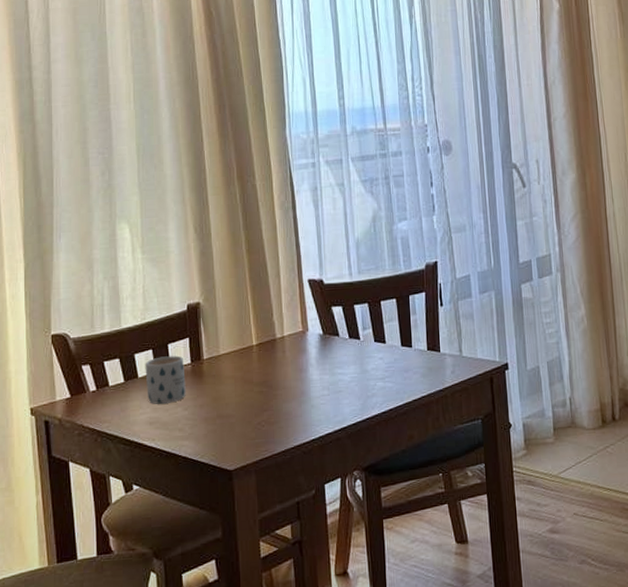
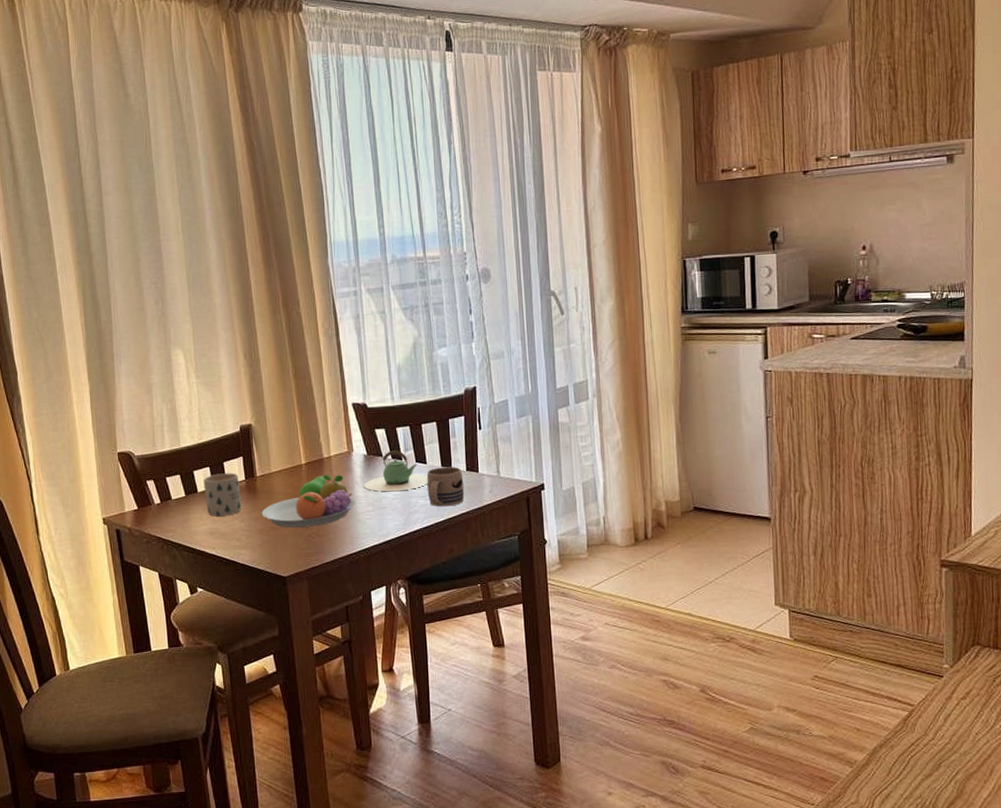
fruit bowl: none [208,356,309,416] -> present [262,474,355,528]
teapot: none [319,329,387,374] -> present [364,450,428,492]
mug: none [385,345,425,390] -> present [427,466,465,507]

